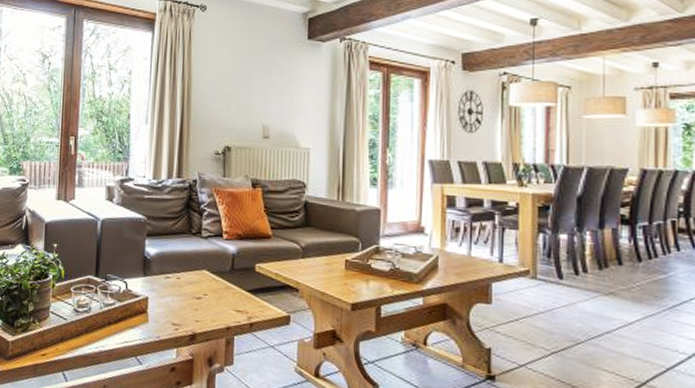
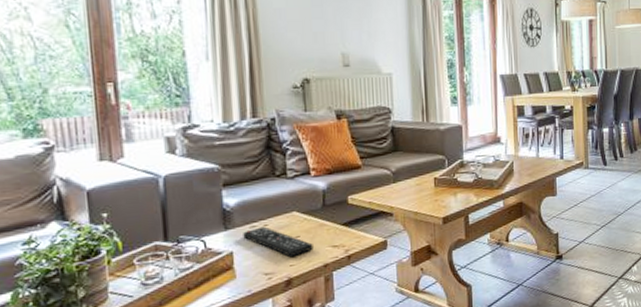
remote control: none [158,278,219,314] -> present [243,226,313,258]

